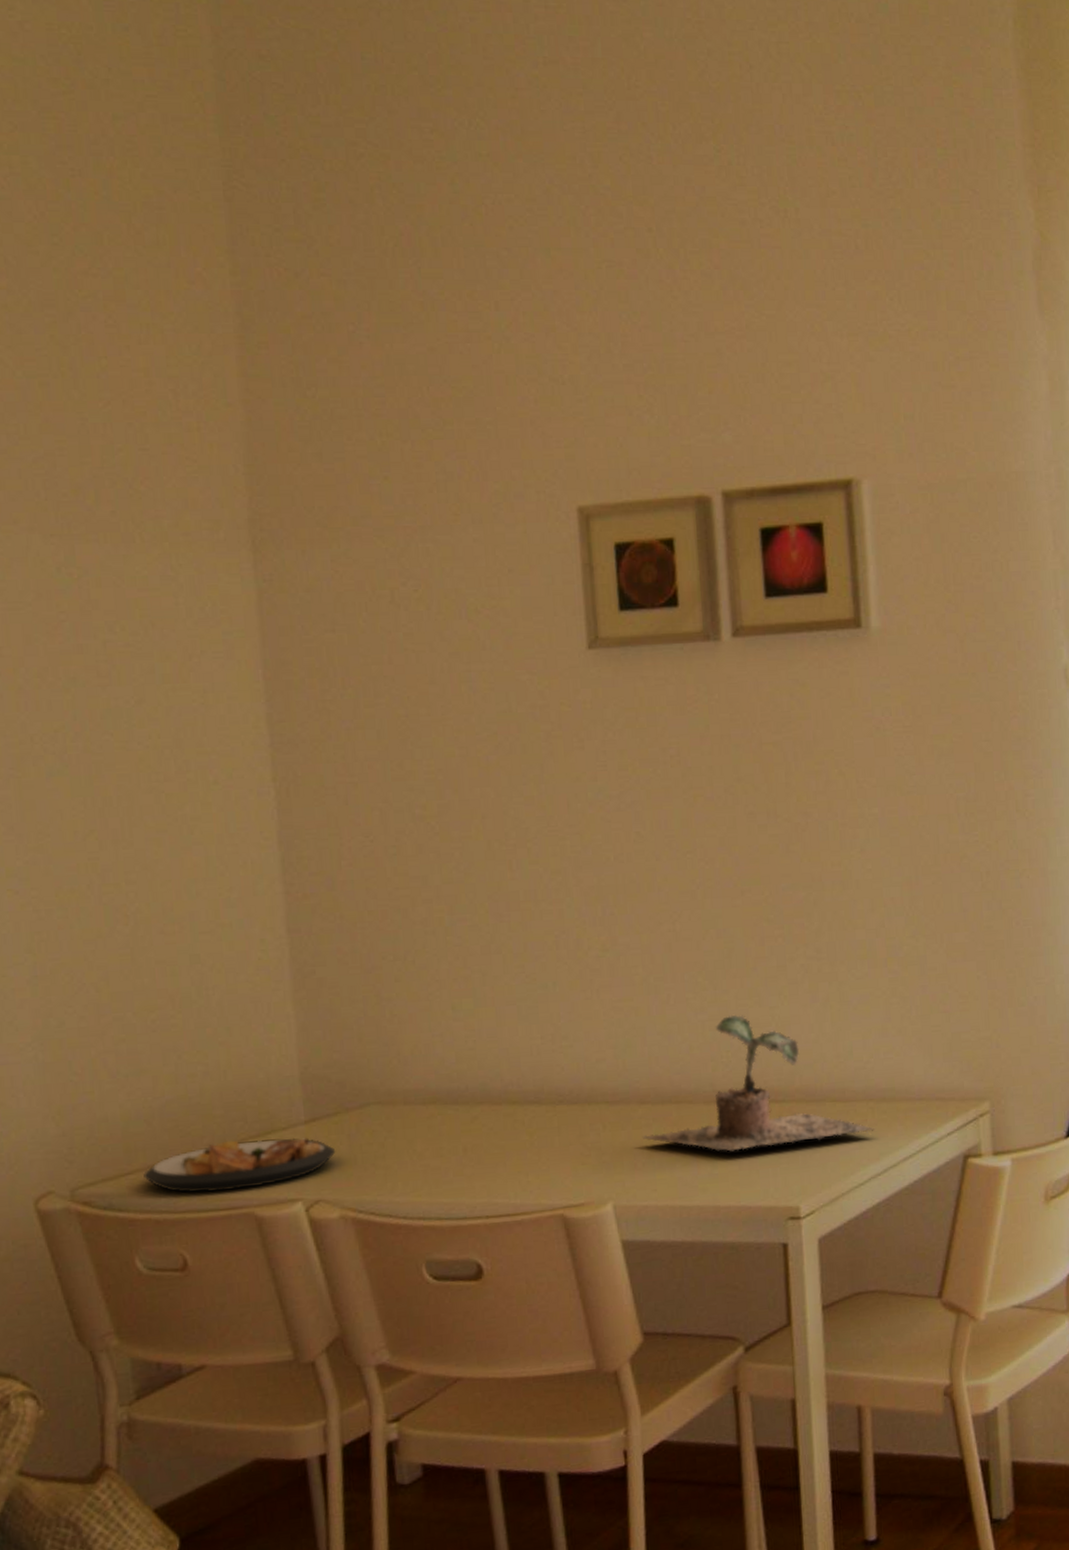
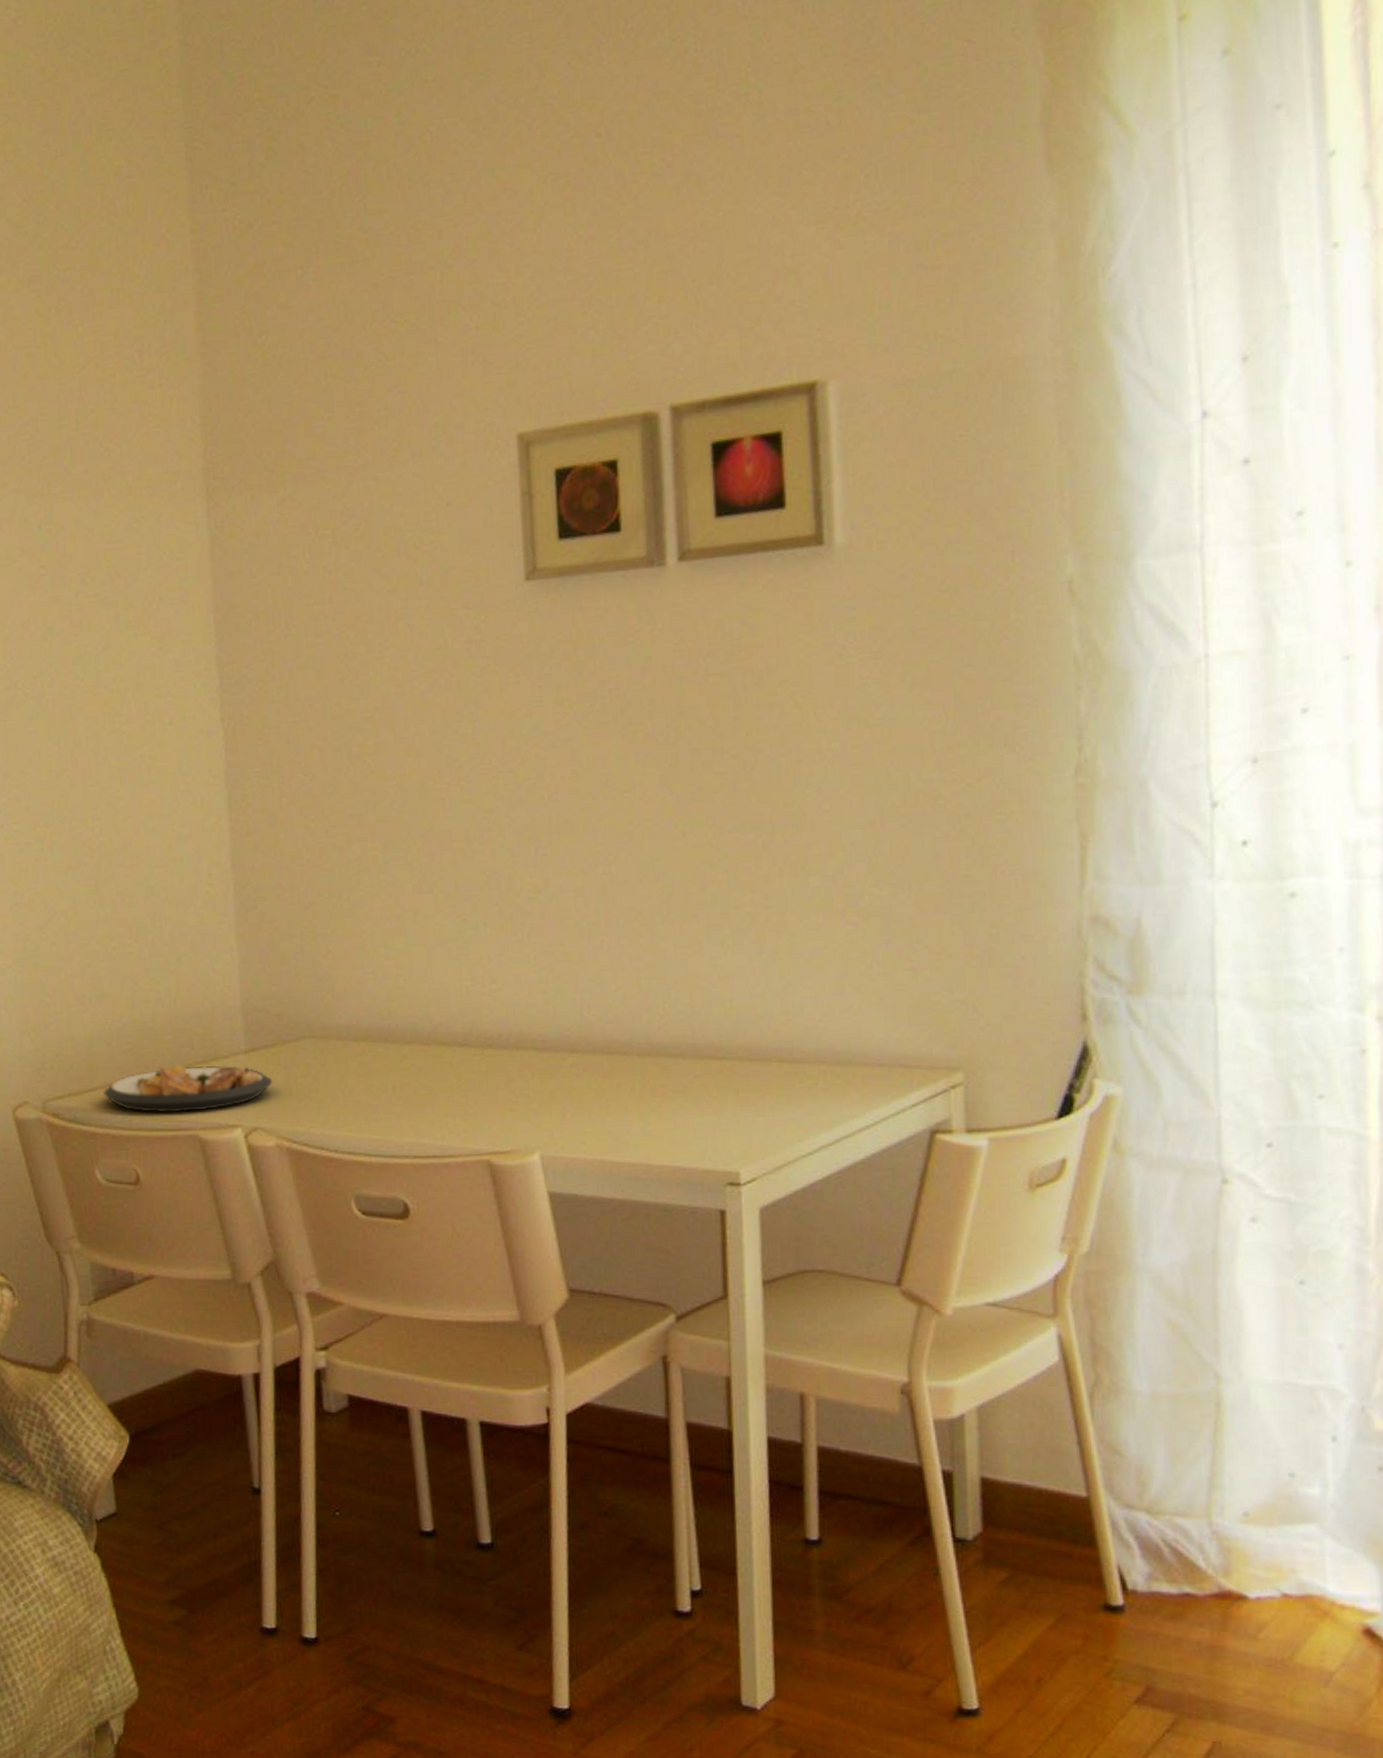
plant: present [642,1014,875,1152] -> none [571,963,827,1108]

